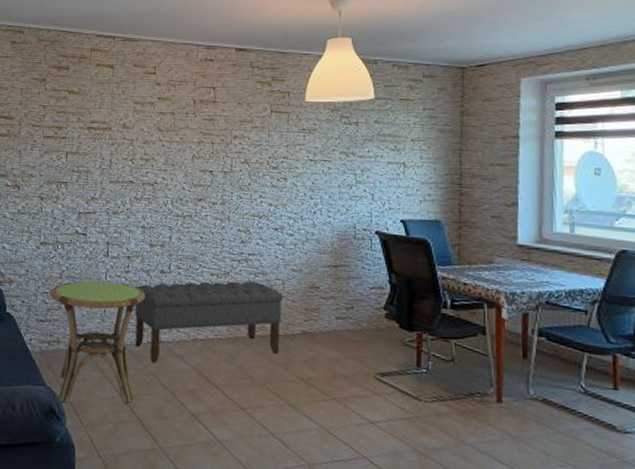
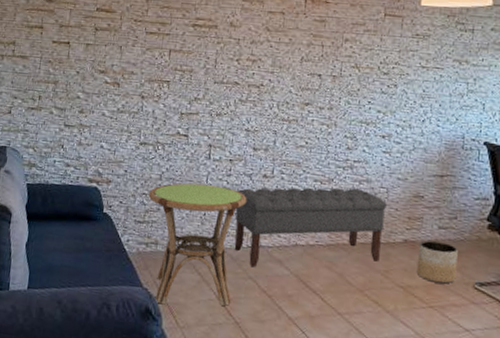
planter: none [316,331,357,375] -> present [416,240,458,284]

